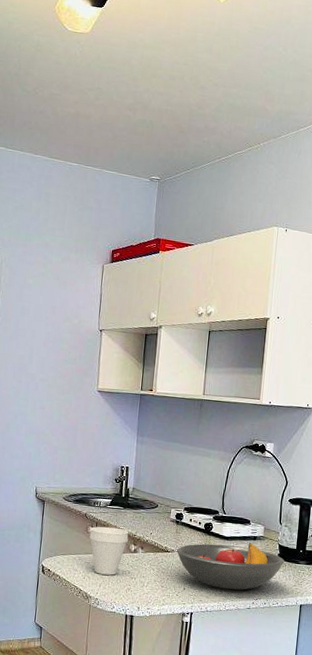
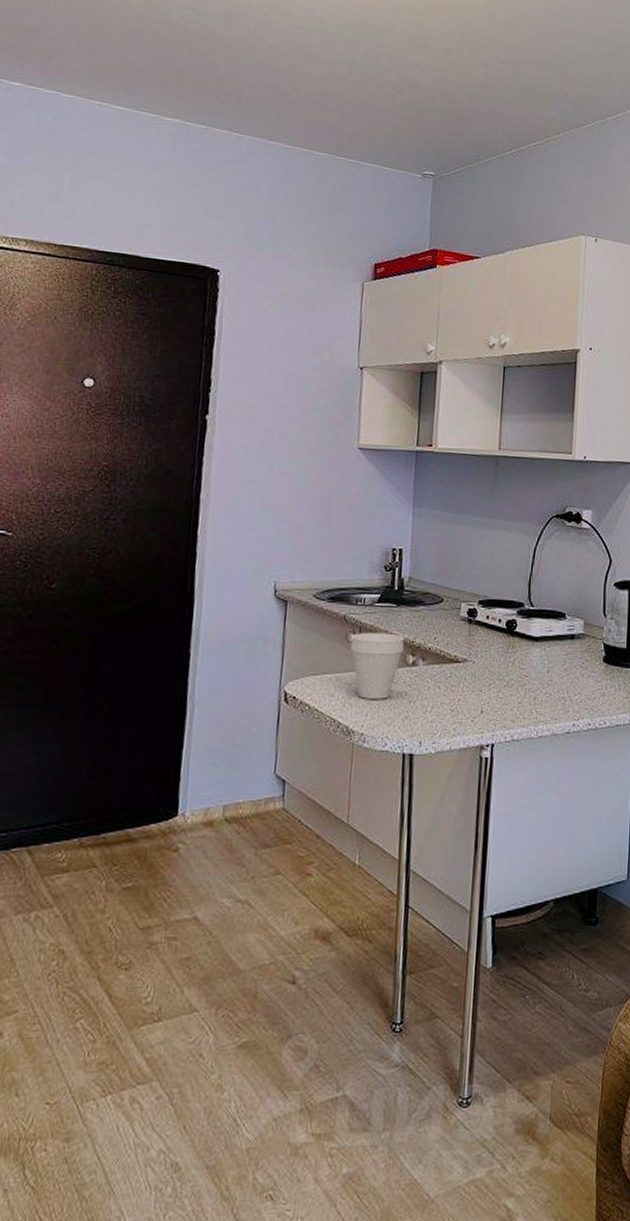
fruit bowl: present [176,542,285,590] -> none [469,643,612,709]

